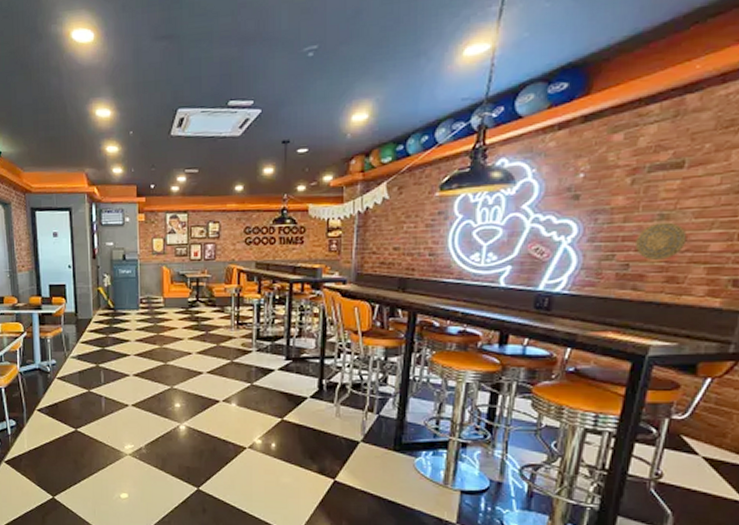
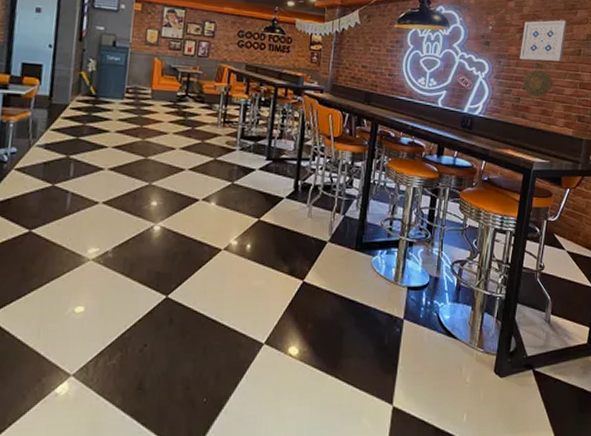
wall art: none [630,145,720,211] -> present [520,20,568,62]

